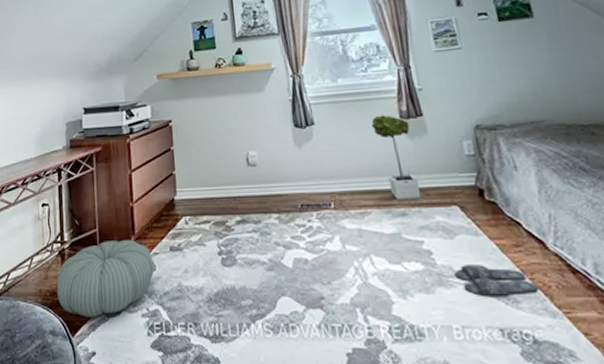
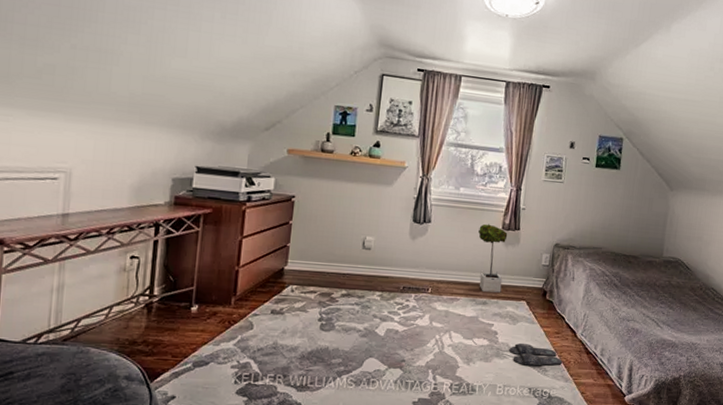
pouf: present [56,240,154,317] -> none [138,299,252,366]

